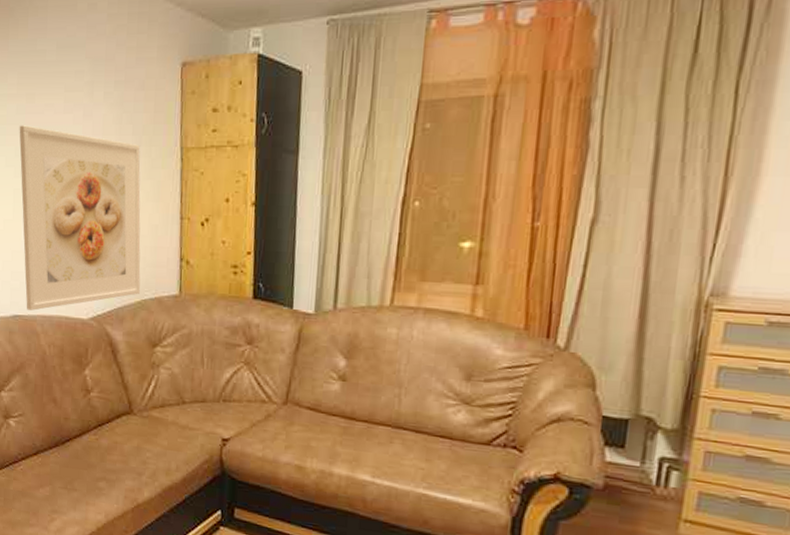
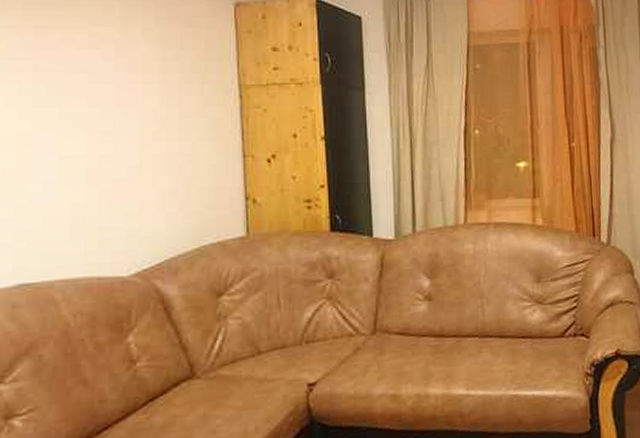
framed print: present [19,125,141,311] -> none [24,61,199,276]

